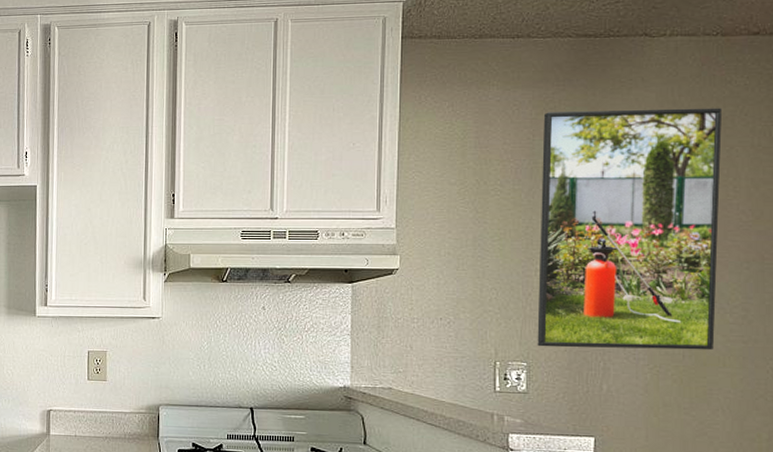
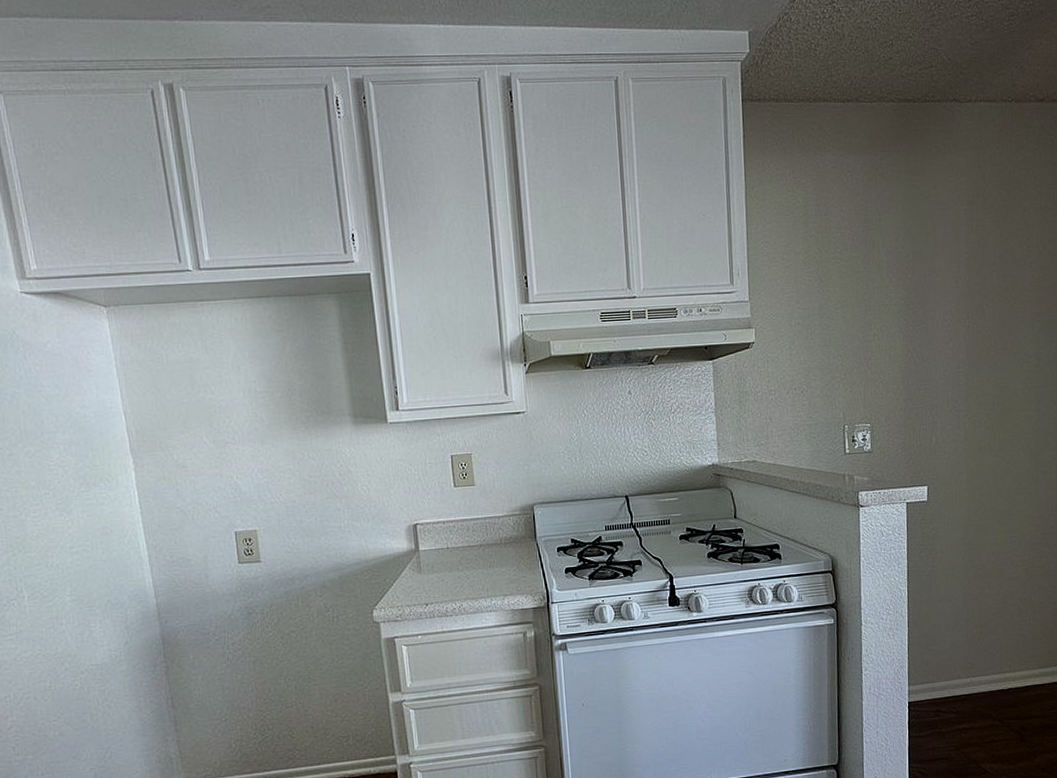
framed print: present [537,108,723,351] -> none [873,172,1018,408]

